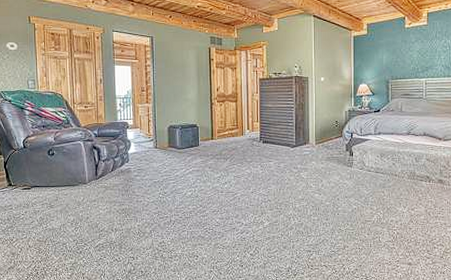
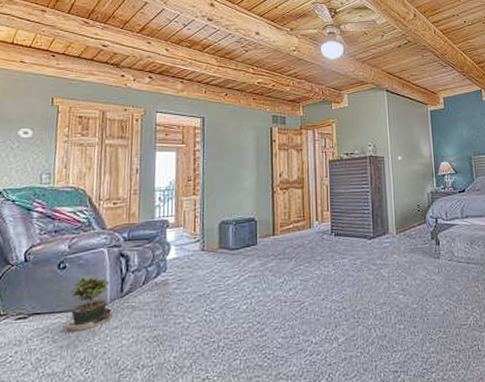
potted plant: none [57,162,91,201] -> present [64,276,113,332]

